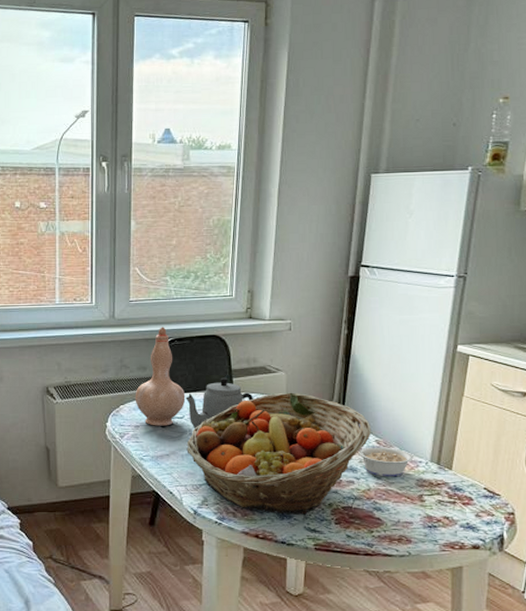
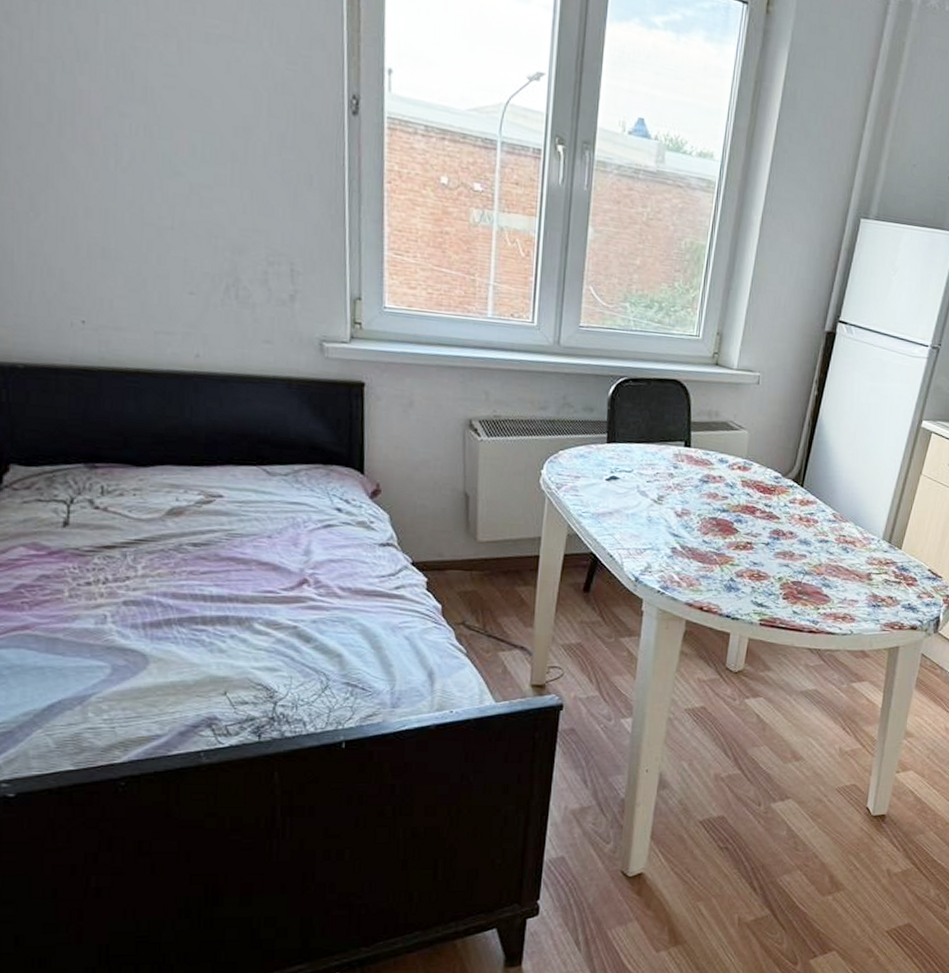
vase: present [135,327,186,426] -> none [577,362,637,480]
teapot: present [186,377,254,428] -> none [636,429,712,485]
fruit basket: present [186,392,372,515] -> none [632,453,830,588]
legume: present [357,447,414,477] -> none [813,520,867,554]

